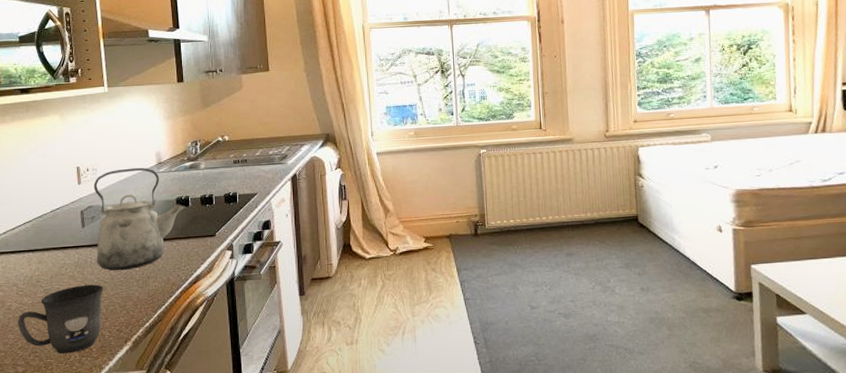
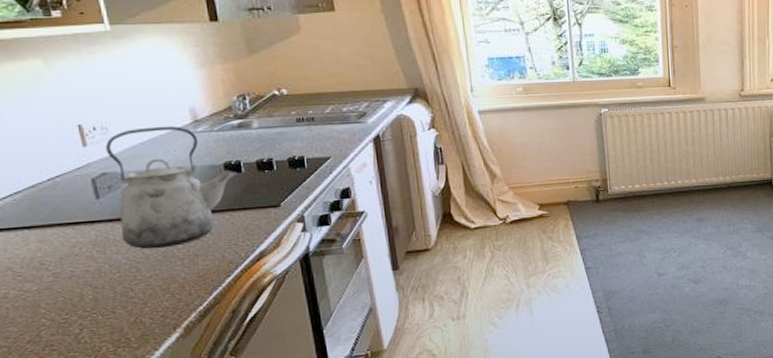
mug: present [17,284,104,354] -> none [19,265,139,346]

